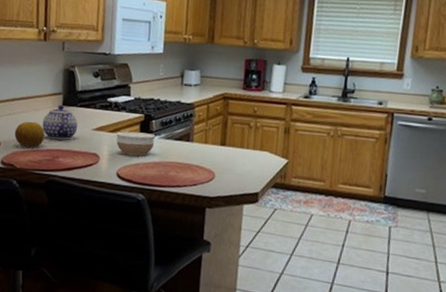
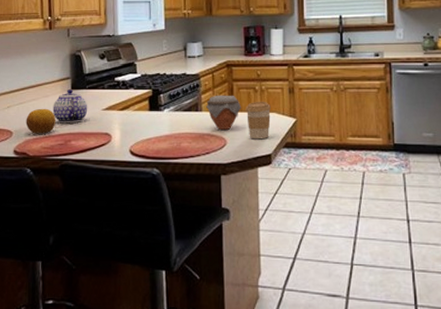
bowl: present [116,131,156,156] -> none [126,107,165,131]
jar: none [198,127,234,164] -> present [206,95,242,131]
coffee cup: none [237,138,264,177] -> present [245,102,271,140]

